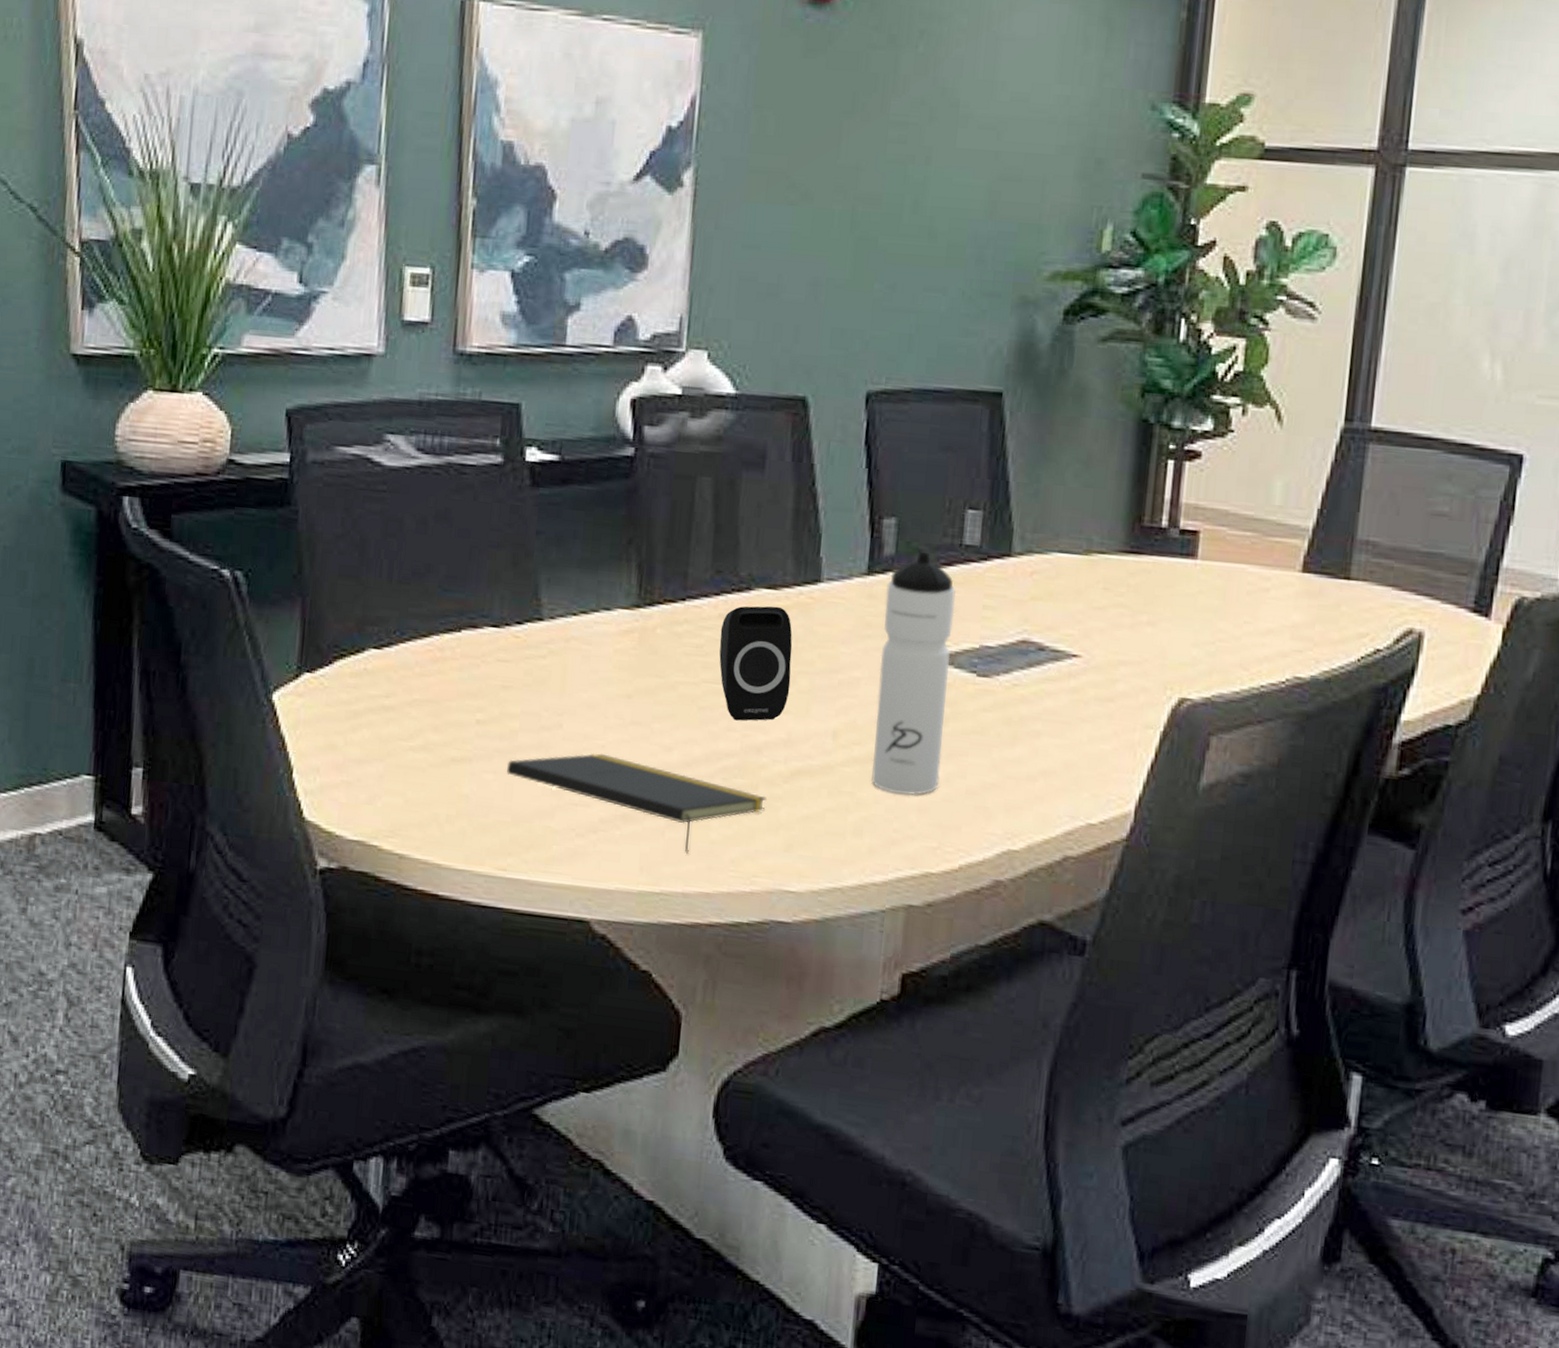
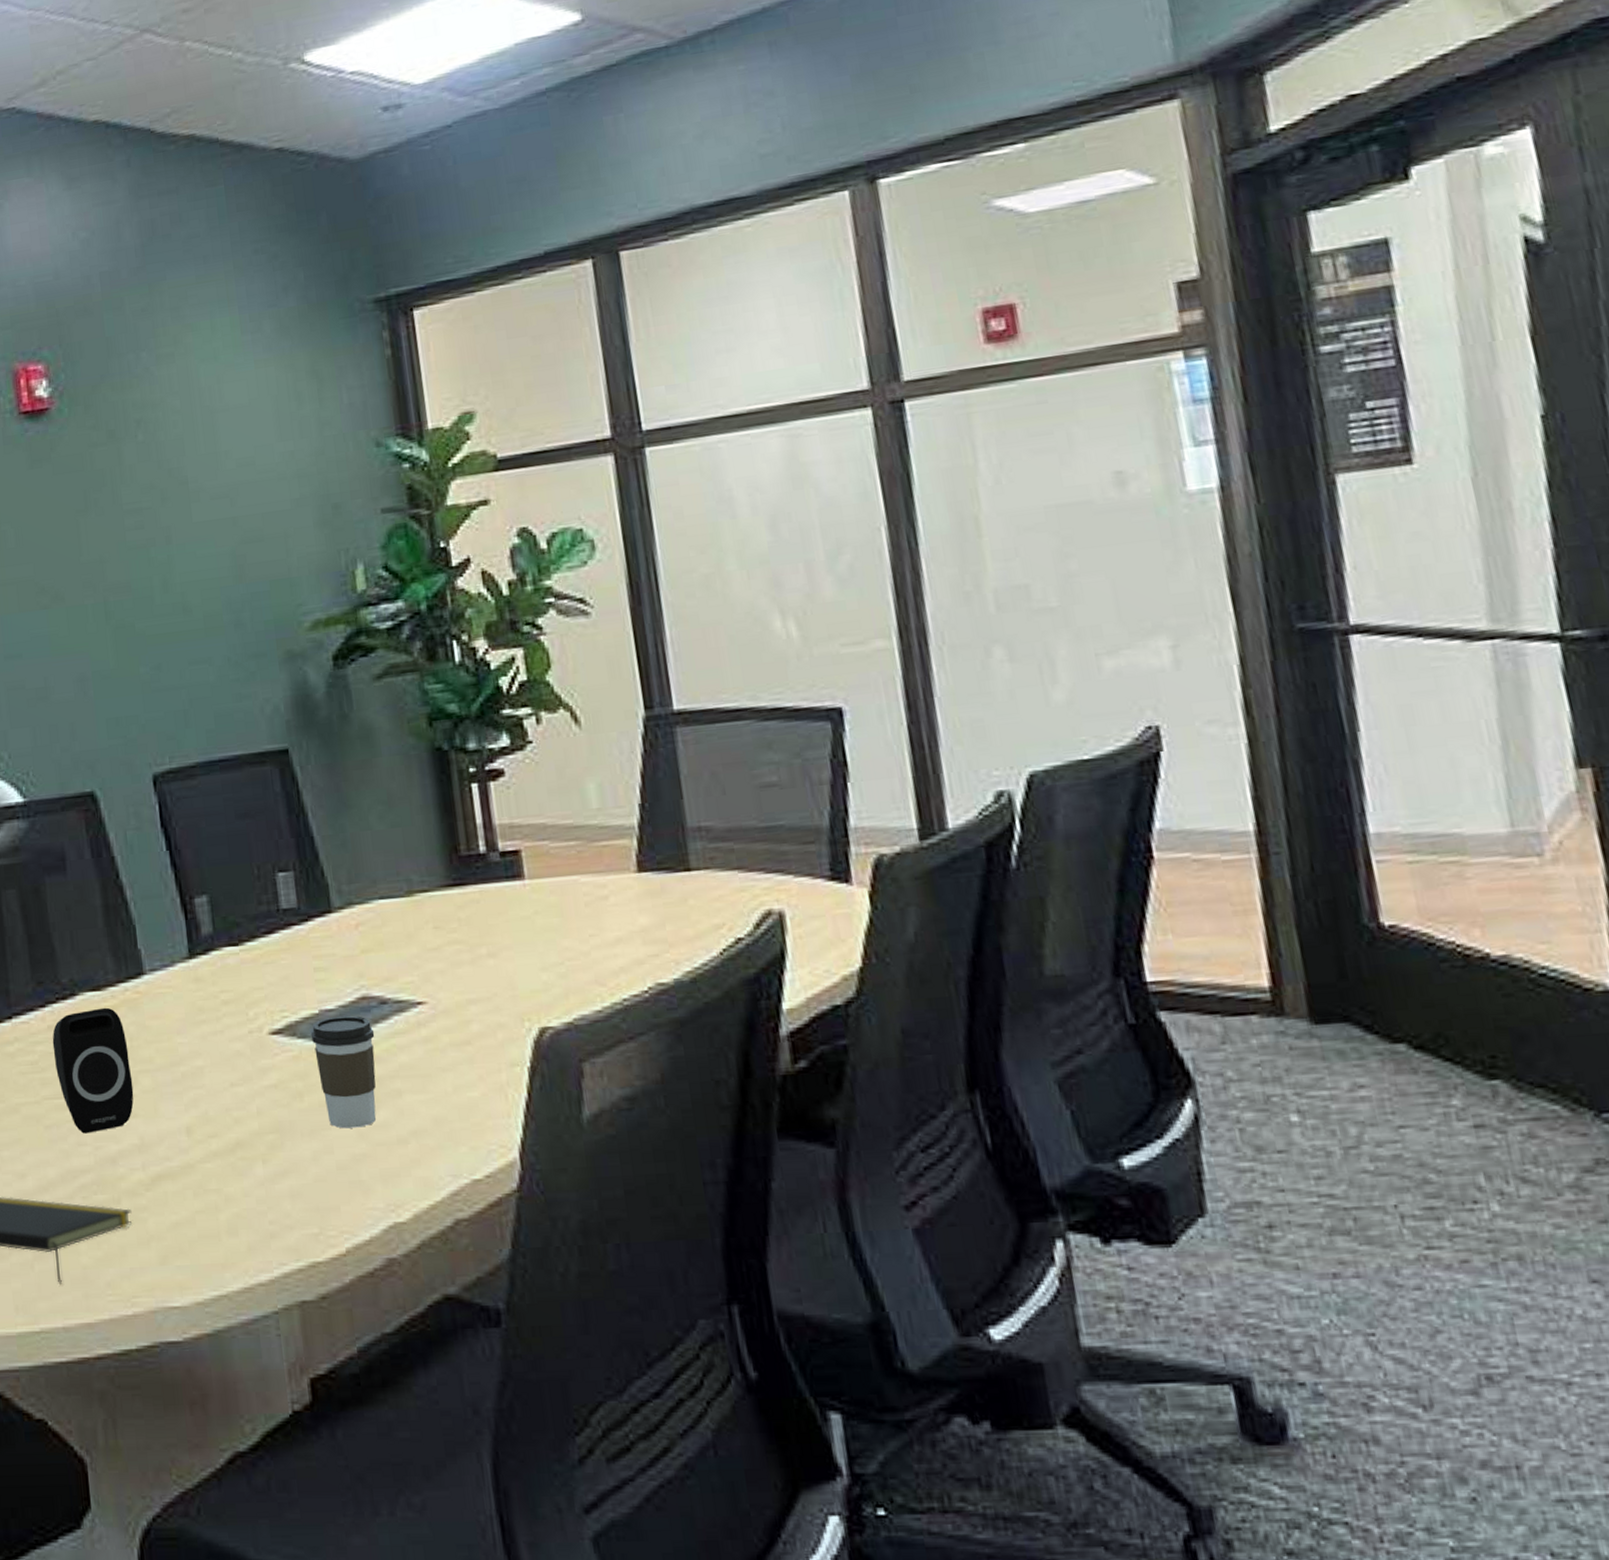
water bottle: present [871,551,956,795] -> none [211,924,307,1183]
coffee cup: none [967,653,1027,759] -> present [310,1015,377,1129]

